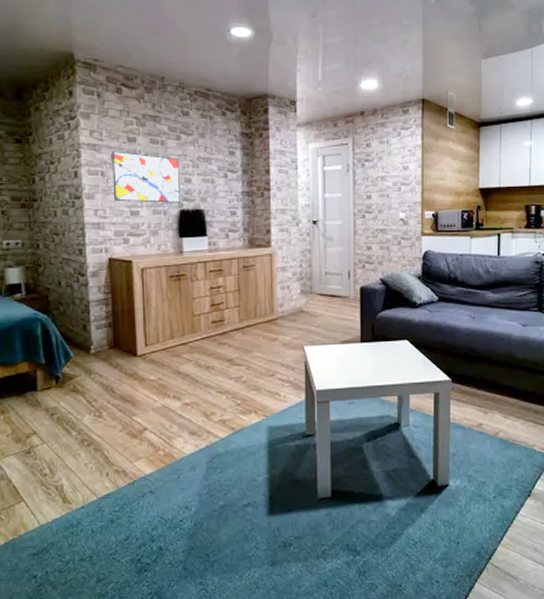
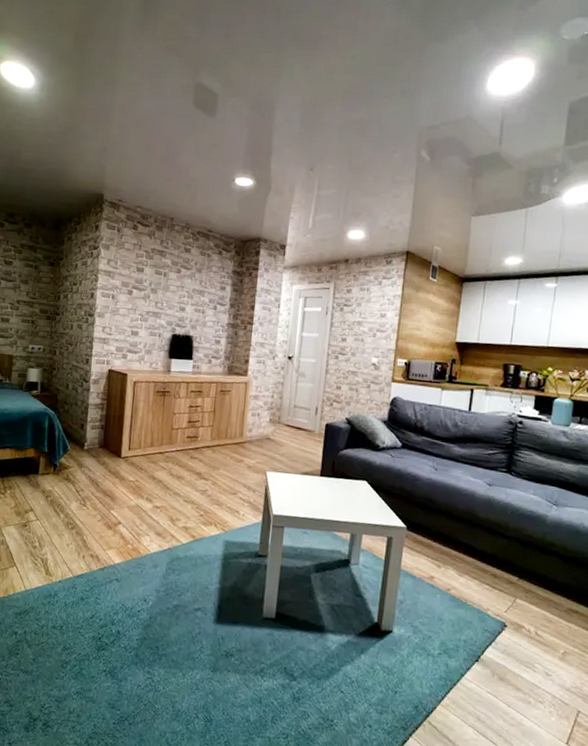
wall art: present [112,150,180,203] -> none [119,278,177,328]

